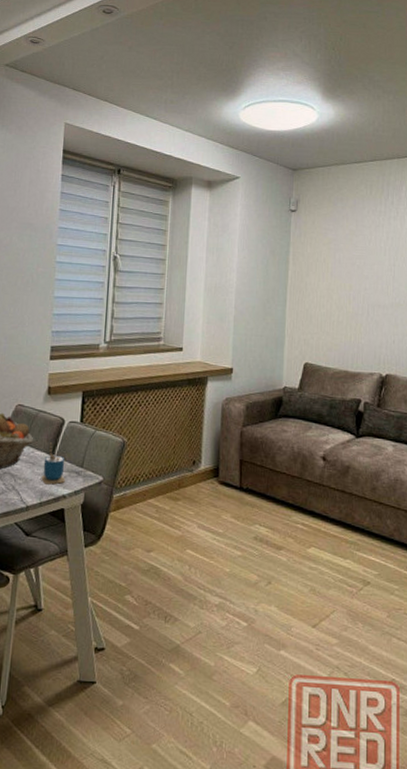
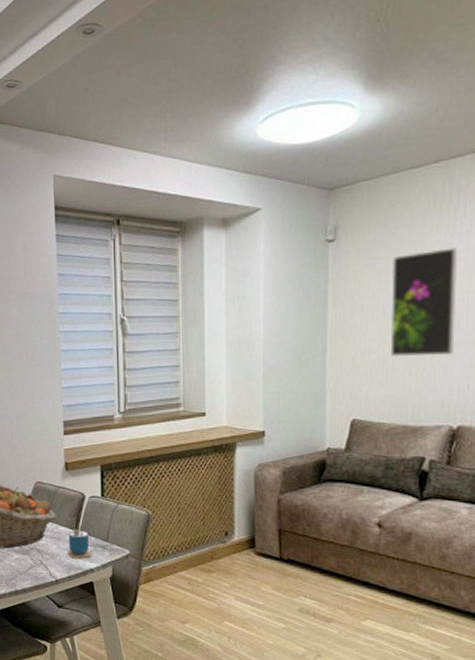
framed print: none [336,228,388,315] -> present [390,247,458,358]

